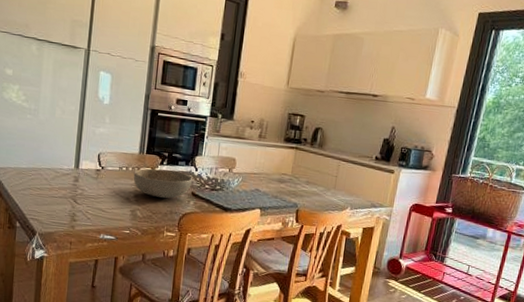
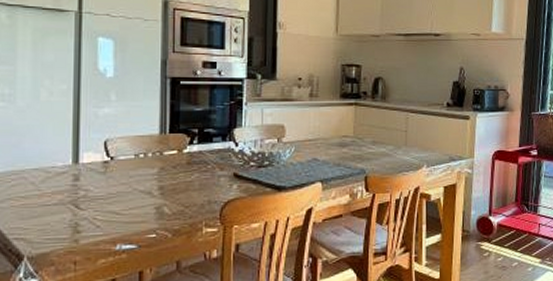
bowl: present [133,168,193,199] -> none [155,150,234,187]

